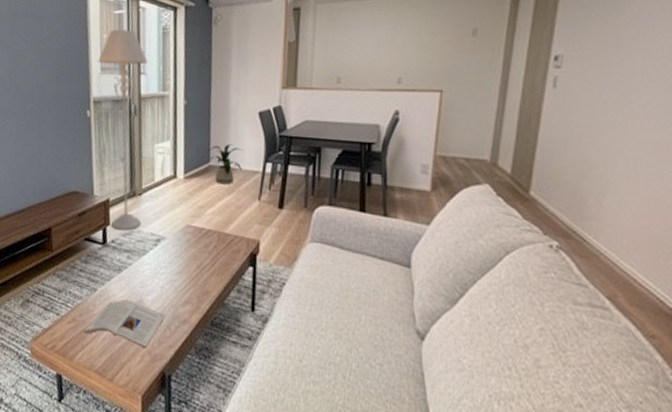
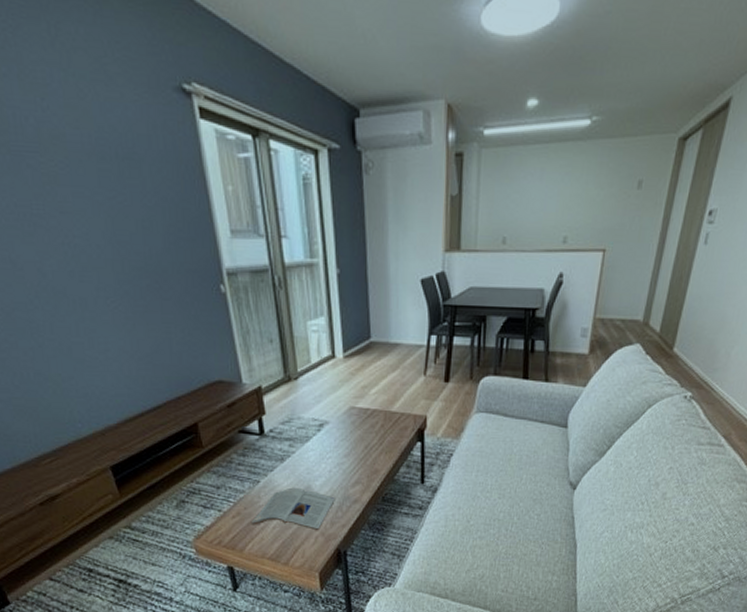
floor lamp: present [98,29,148,231] -> none [225,179,301,418]
house plant: present [209,144,243,185] -> none [369,317,406,362]

